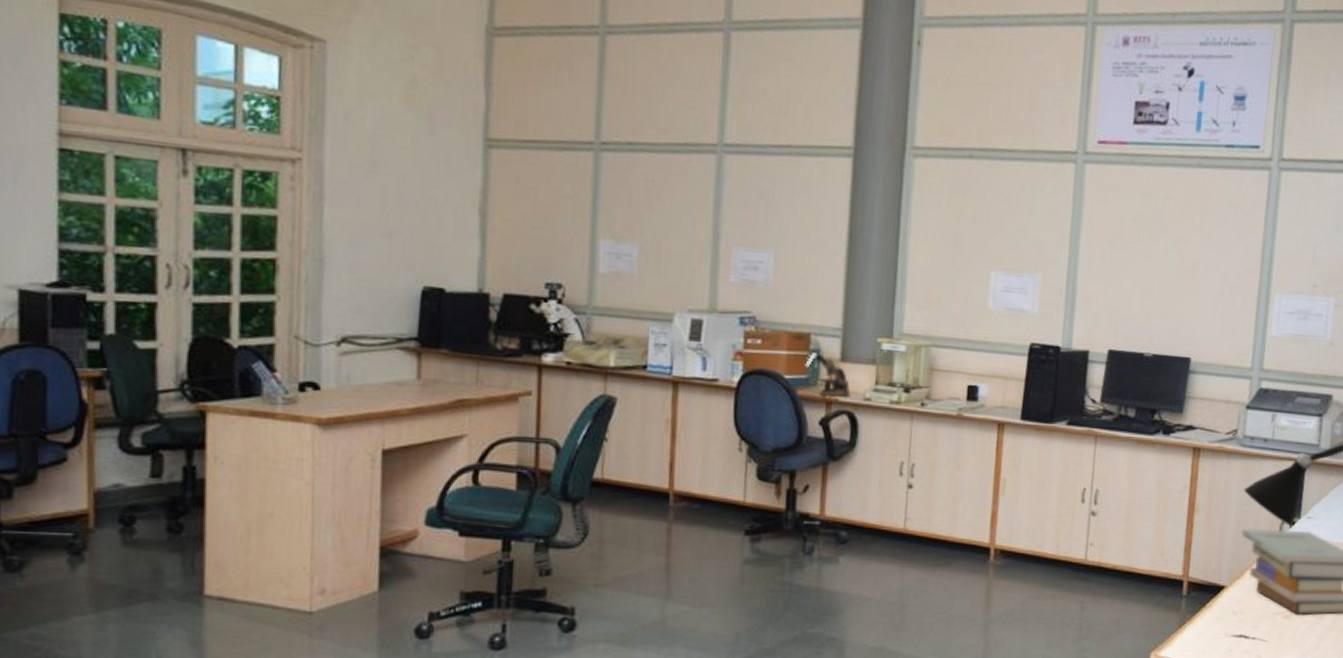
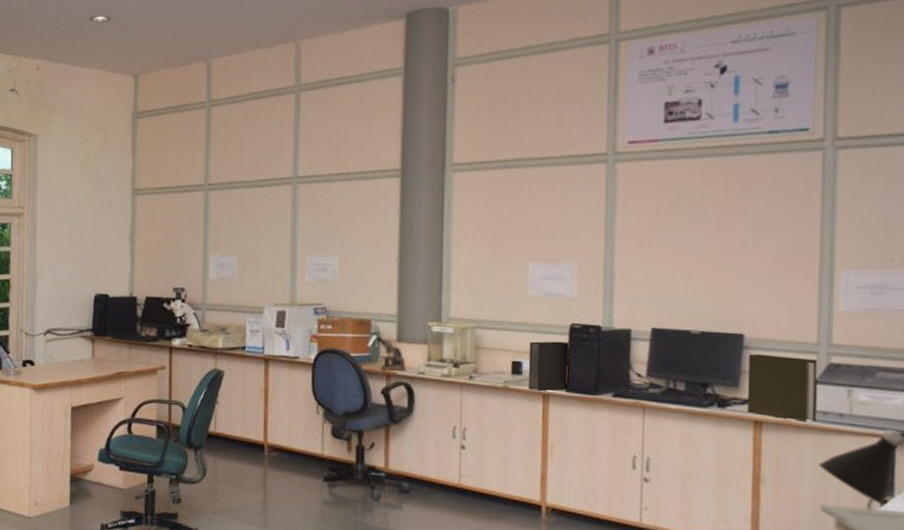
binder: none [983,362,1028,420] -> present [528,341,569,391]
binder: none [1188,378,1250,448] -> present [747,353,818,422]

